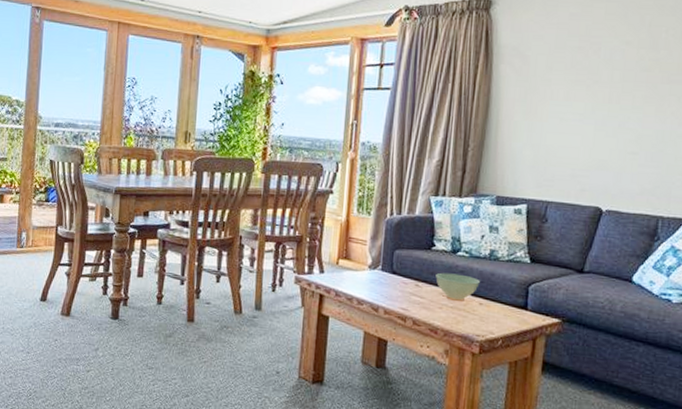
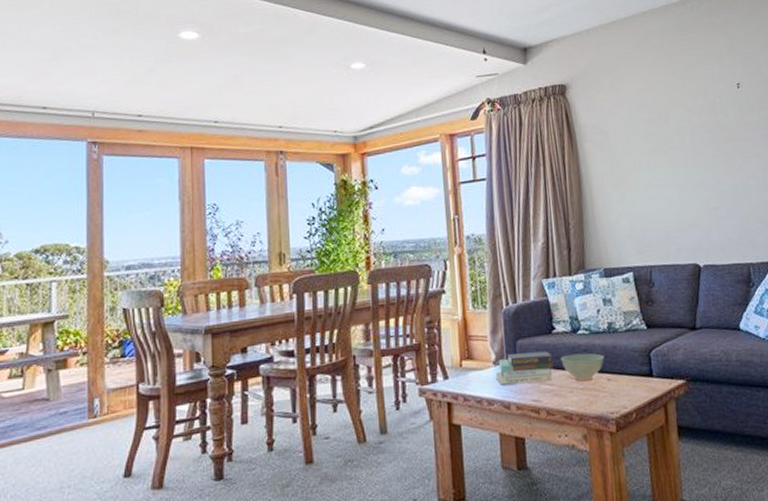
books: none [368,262,428,295] -> present [495,351,554,385]

